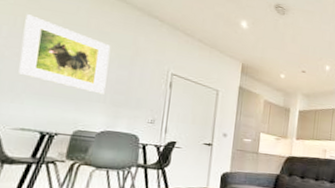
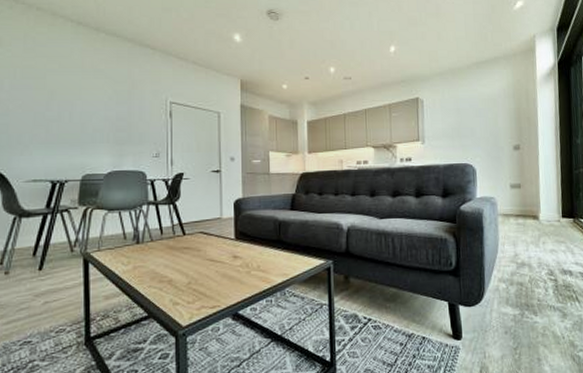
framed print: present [18,14,111,95] -> none [23,64,107,134]

